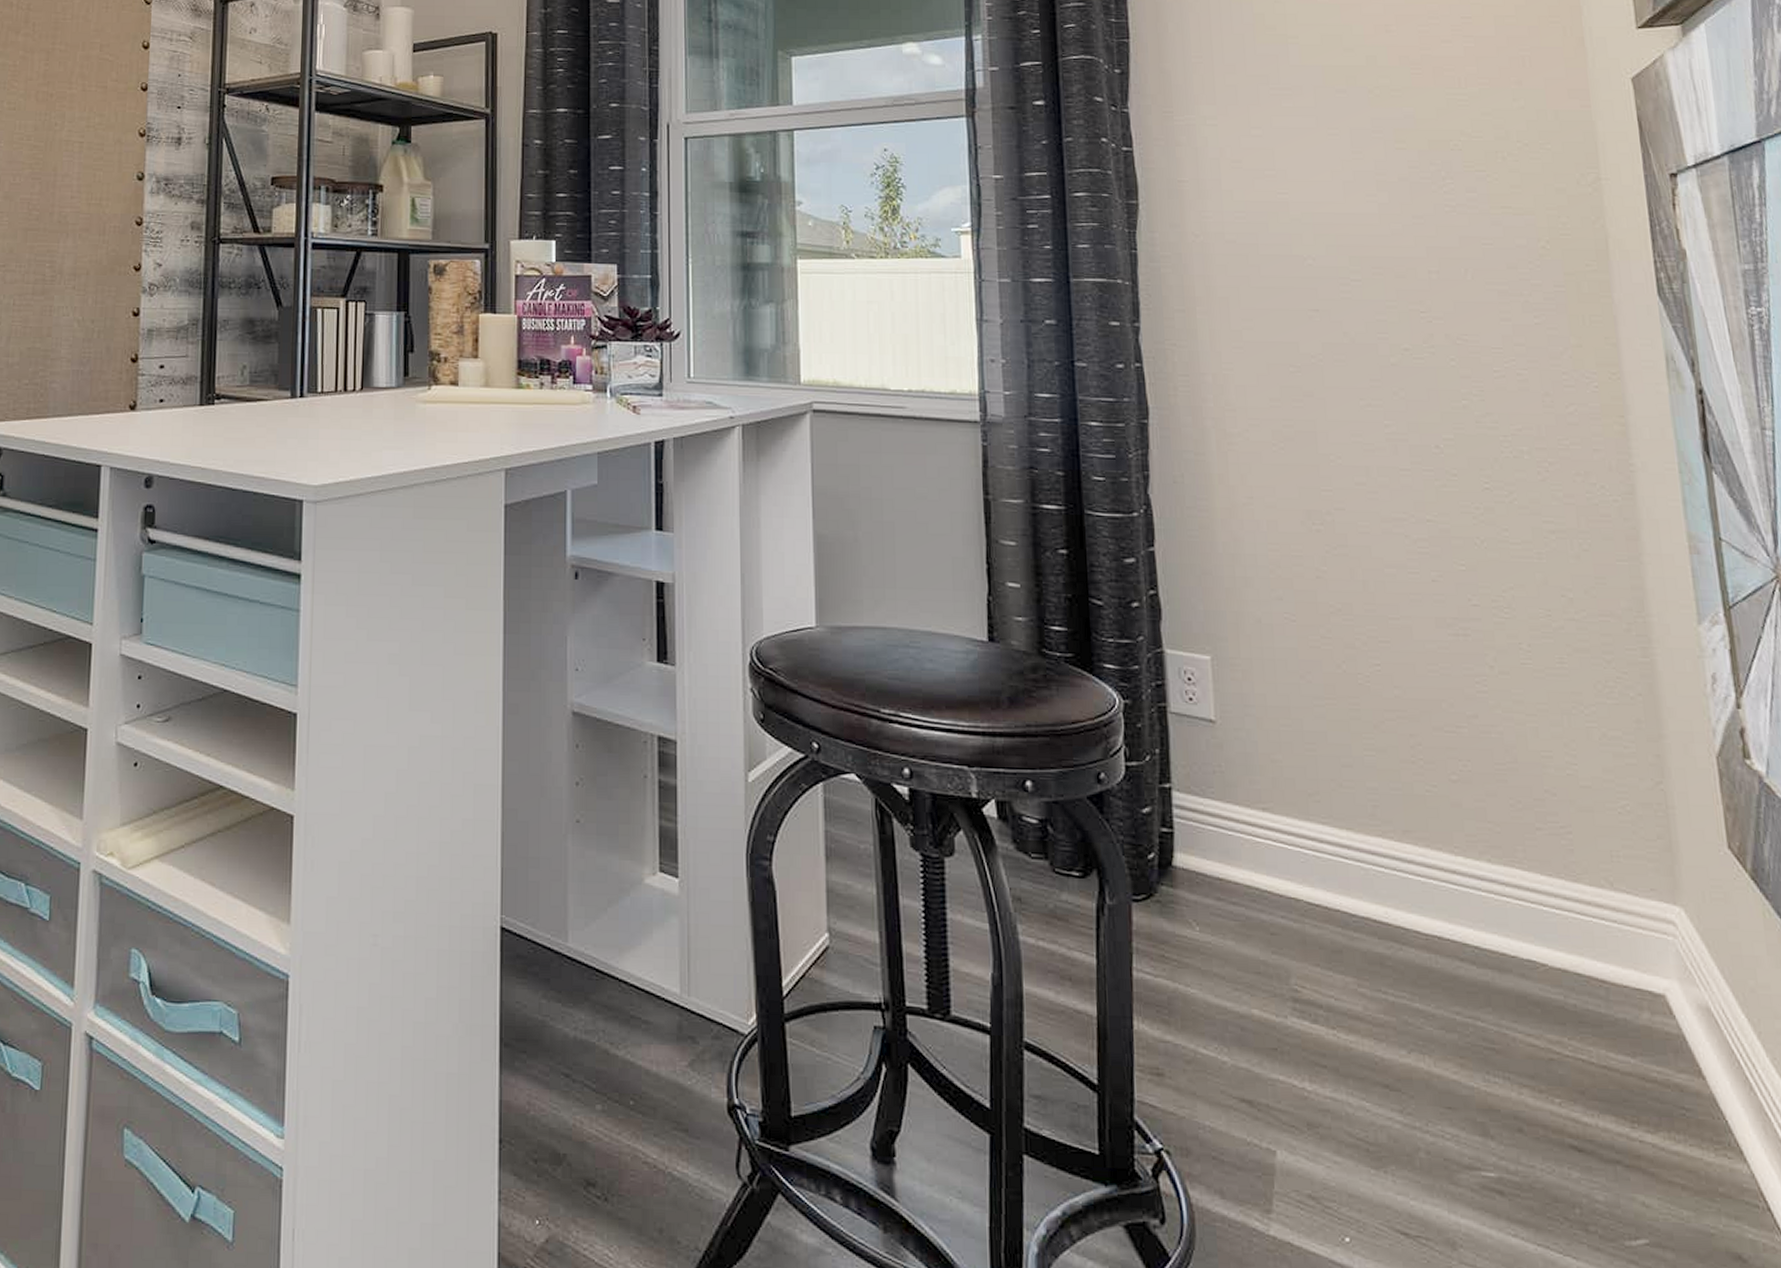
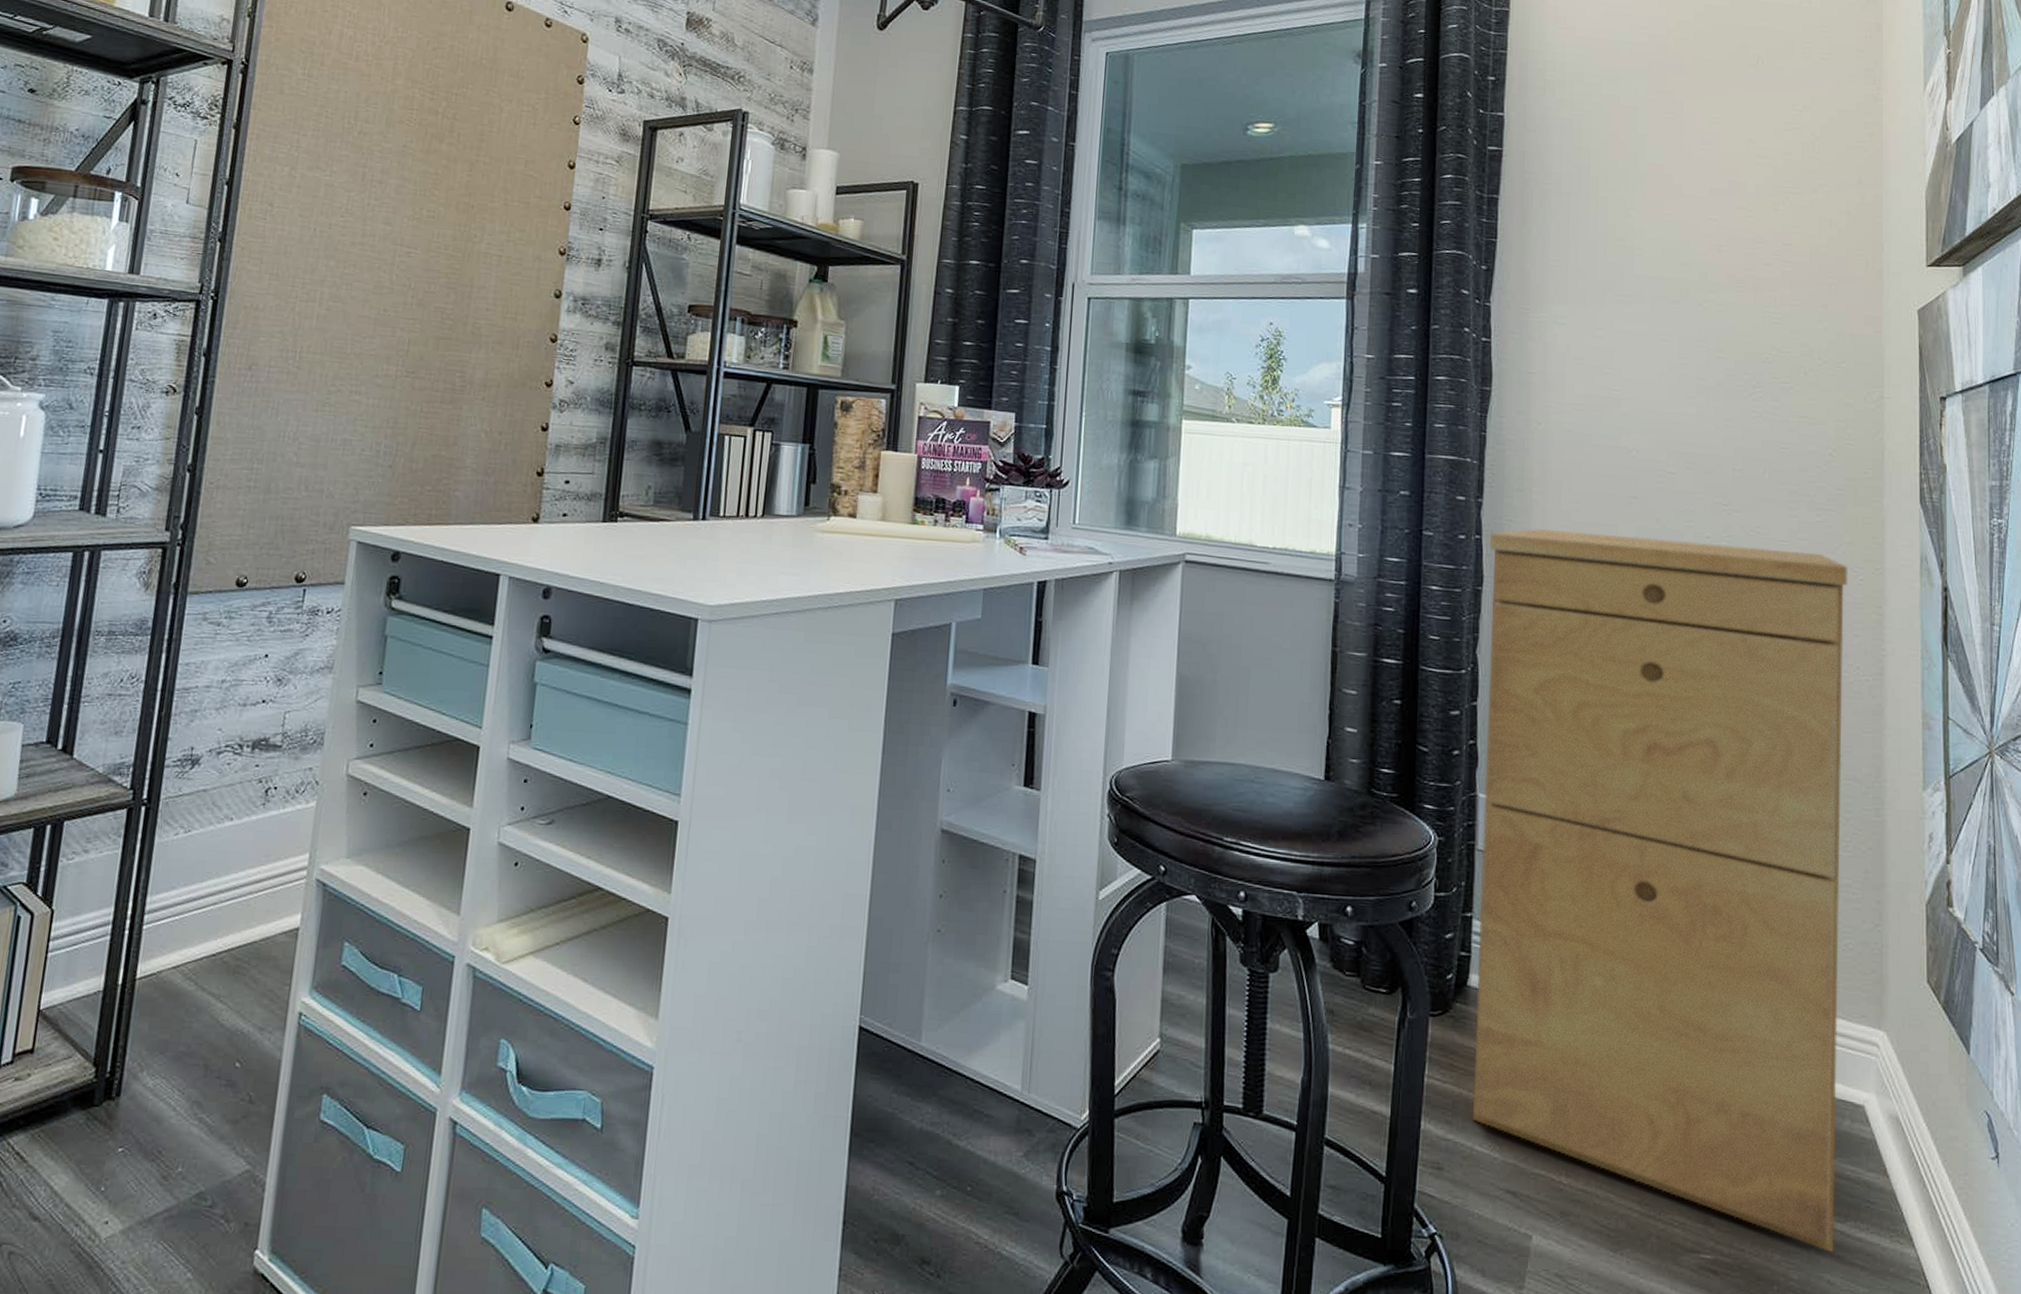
filing cabinet: none [1152,352,1645,1170] -> present [1473,529,1848,1253]

